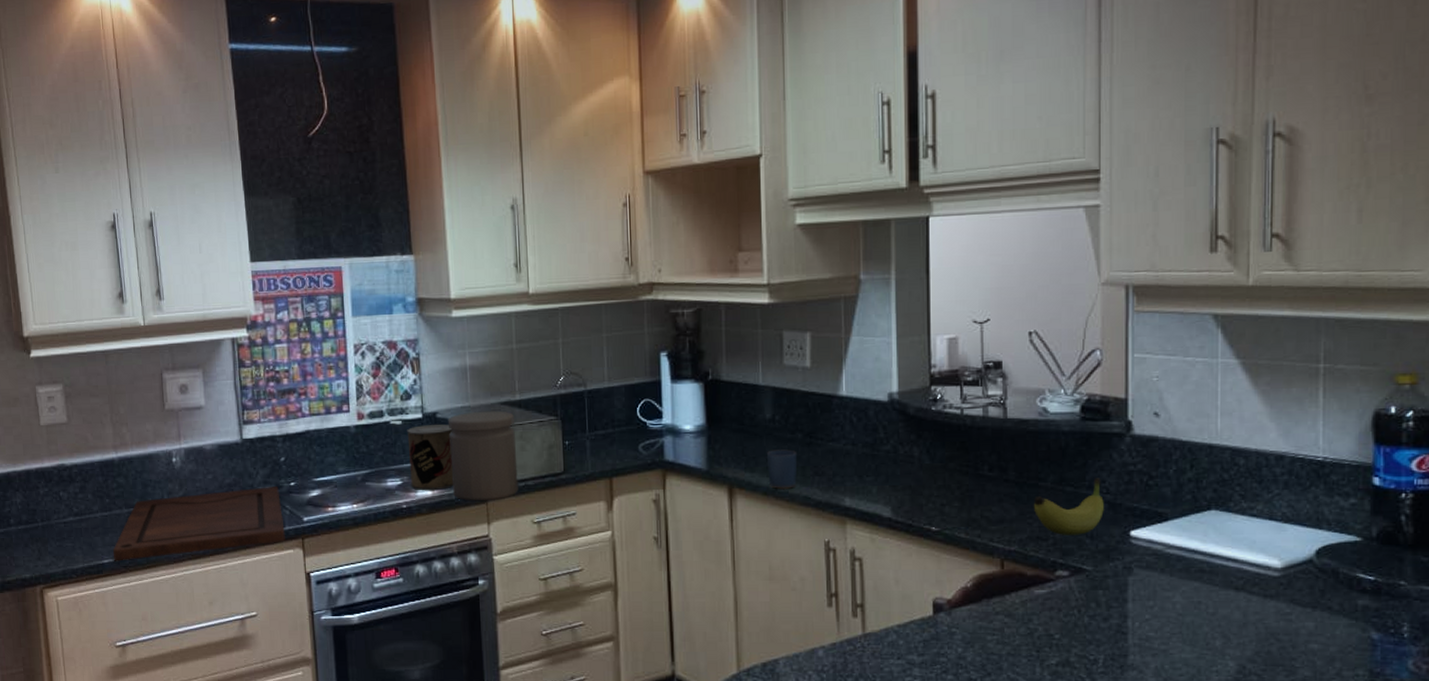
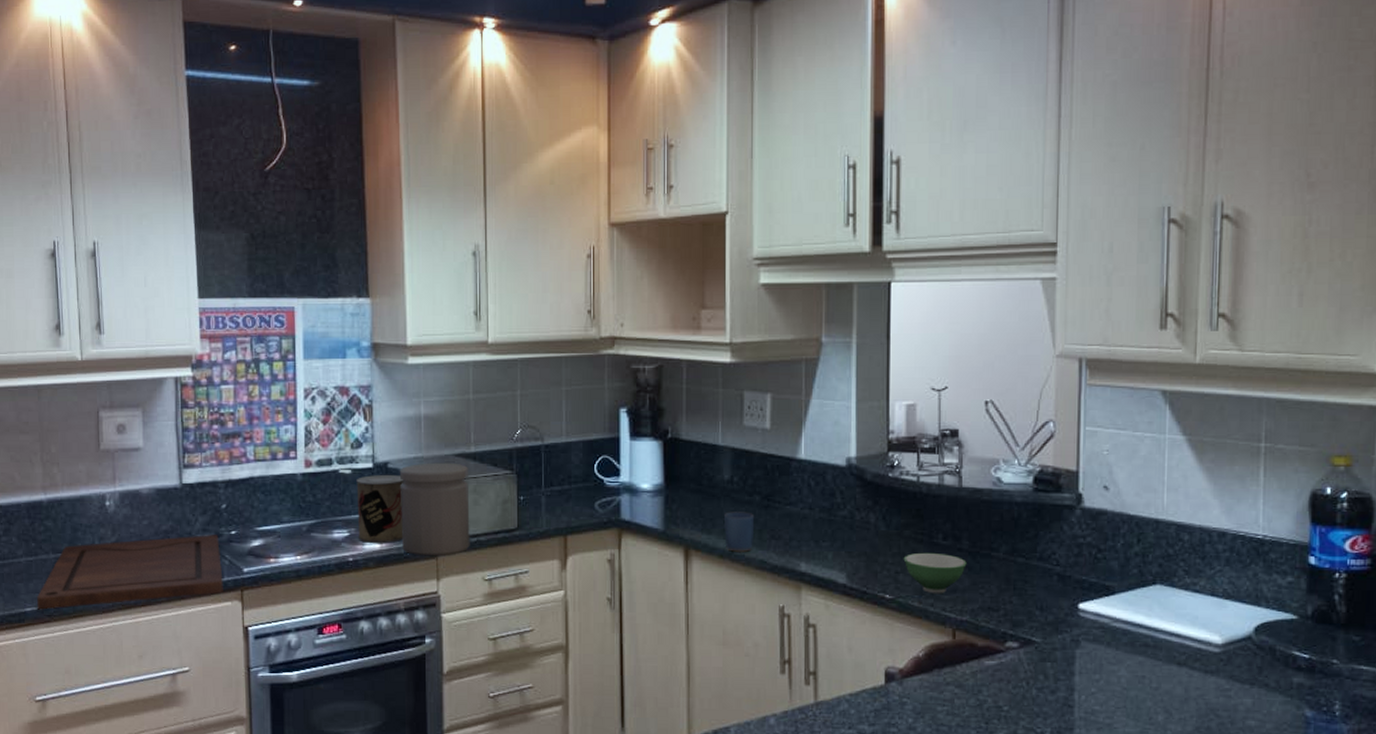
bowl: none [949,484,1014,524] -> present [903,552,967,593]
fruit: present [1034,478,1104,535] -> none [986,549,1054,607]

